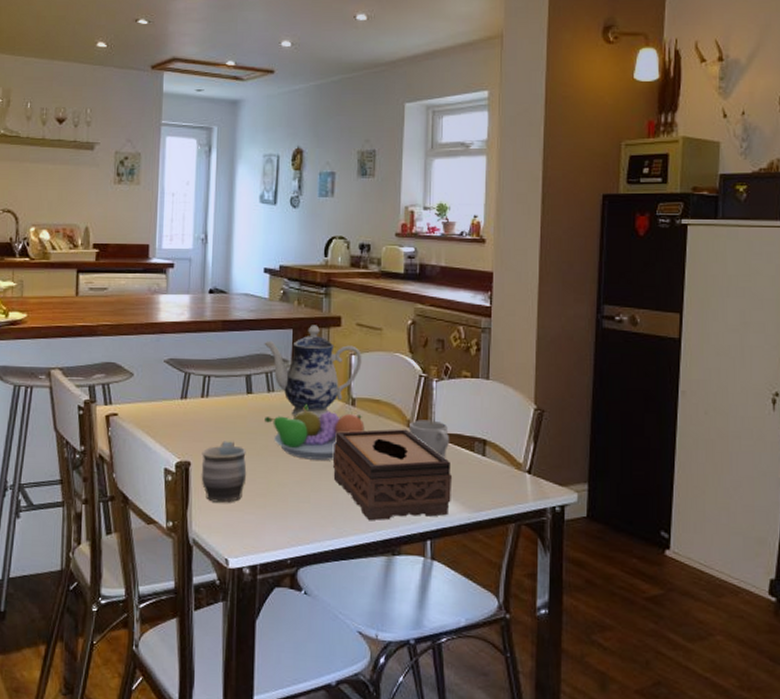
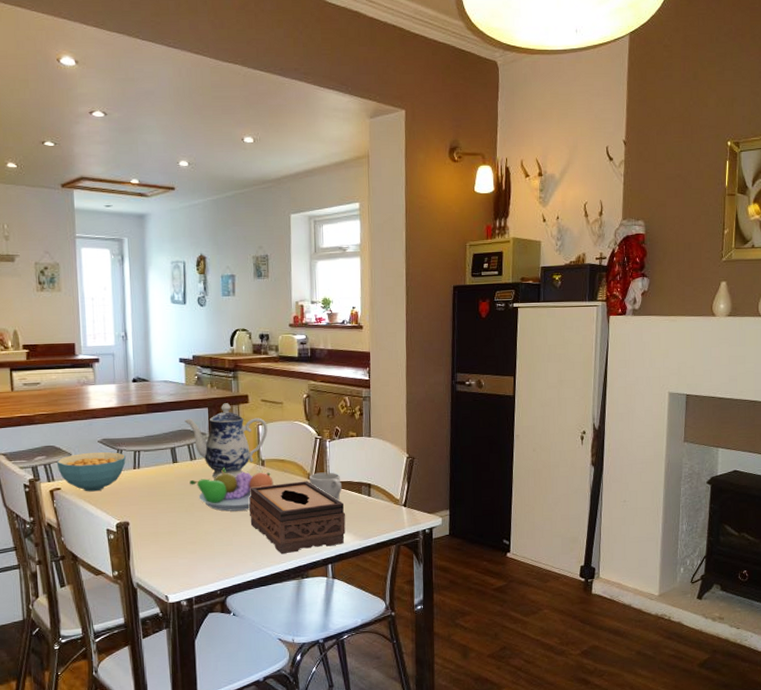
cereal bowl: none [116,373,195,421] -> present [56,451,127,492]
mug: present [201,441,247,503] -> none [138,502,178,552]

